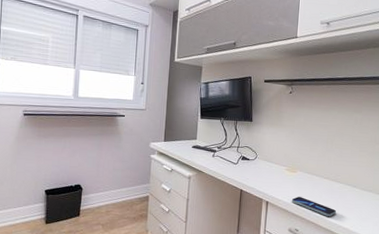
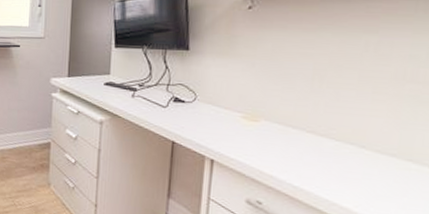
smartphone: present [291,197,337,216] -> none [250,156,329,188]

